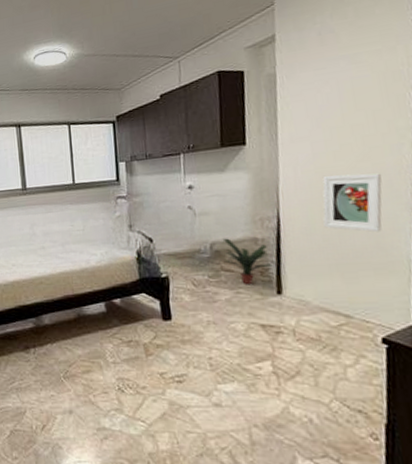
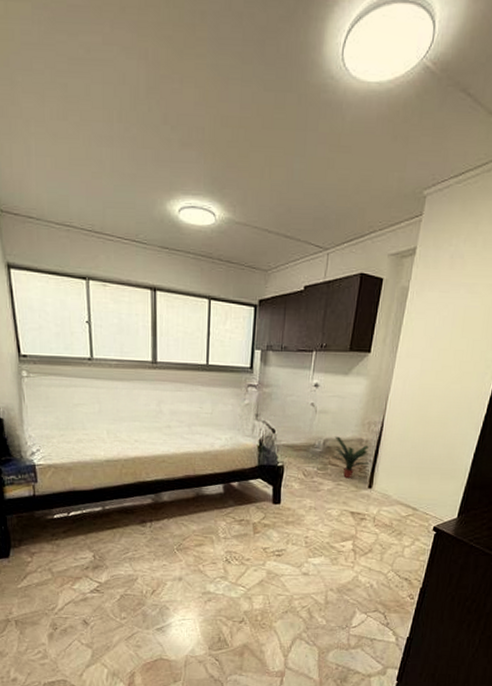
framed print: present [322,173,382,233] -> none [415,391,465,445]

